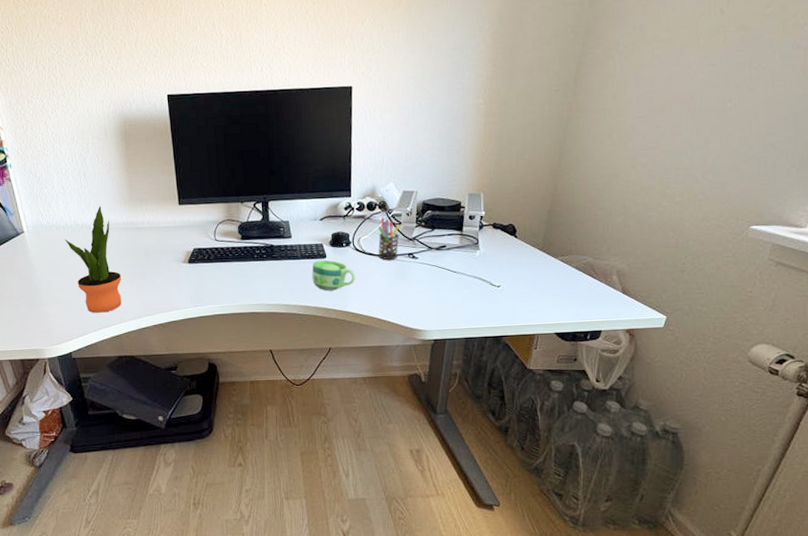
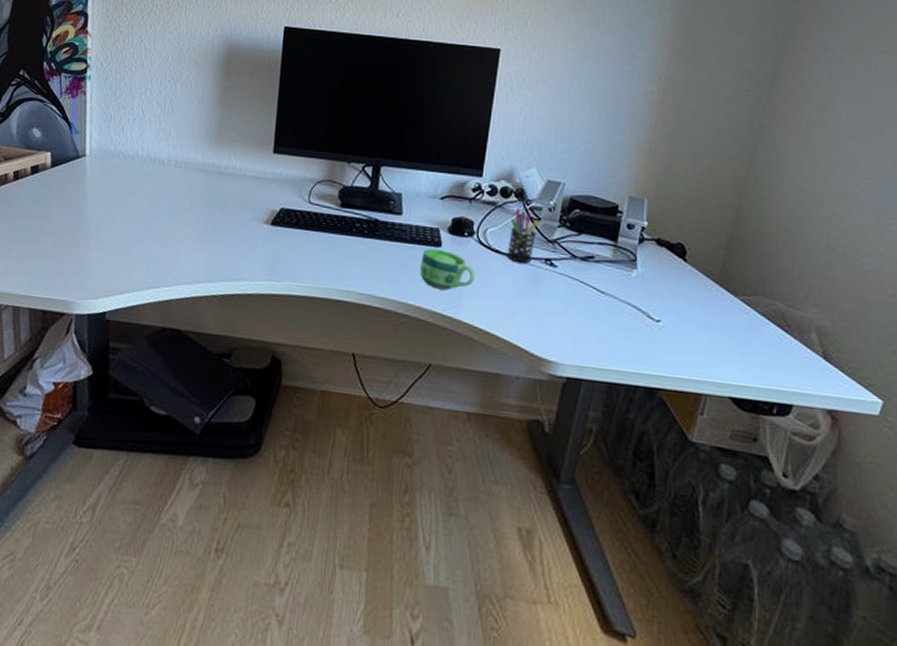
potted plant: present [65,206,122,313] -> none [130,139,188,269]

